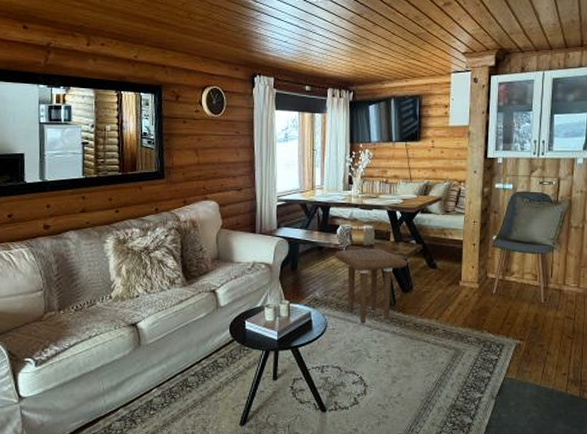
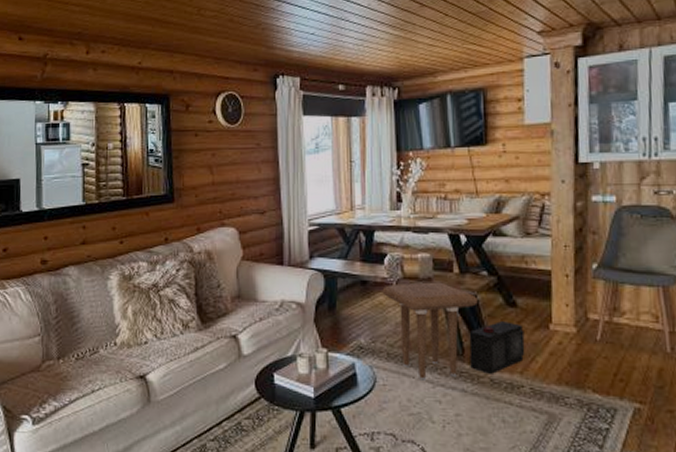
speaker: none [399,279,441,320] -> present [469,321,525,374]

